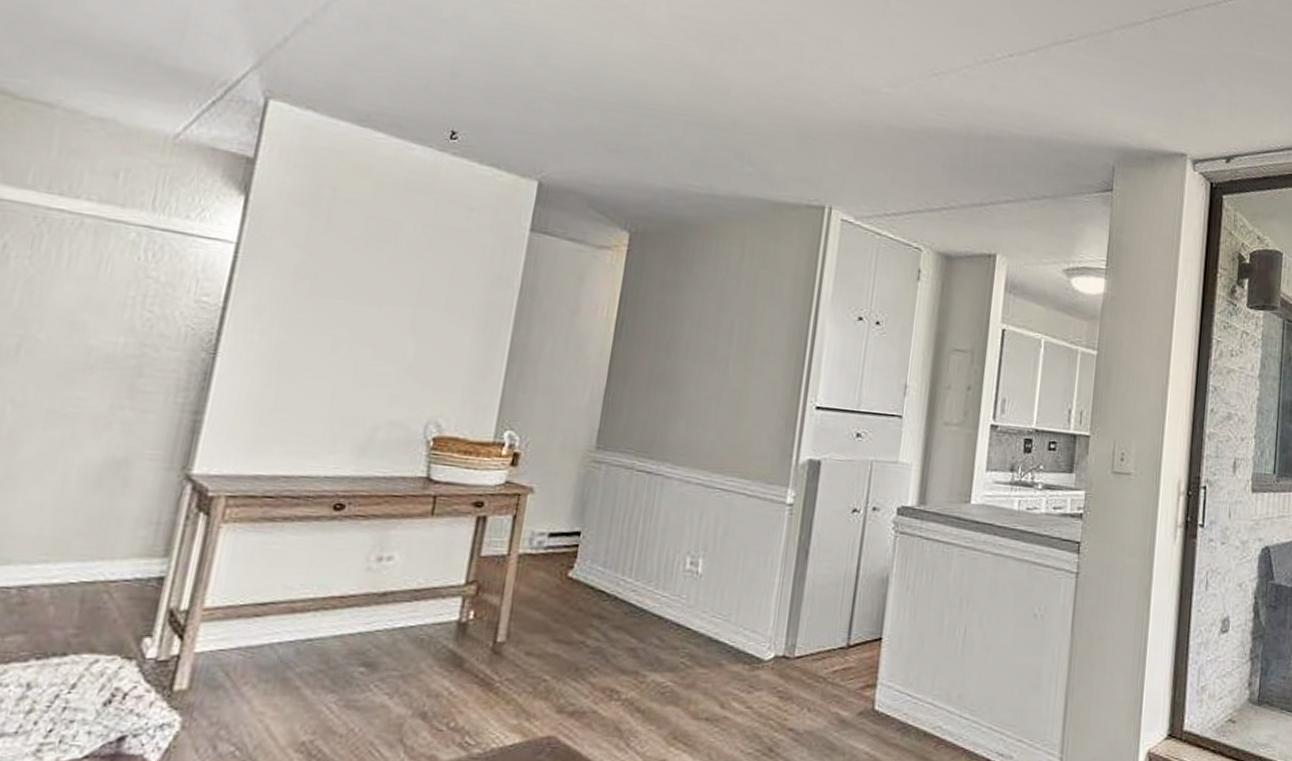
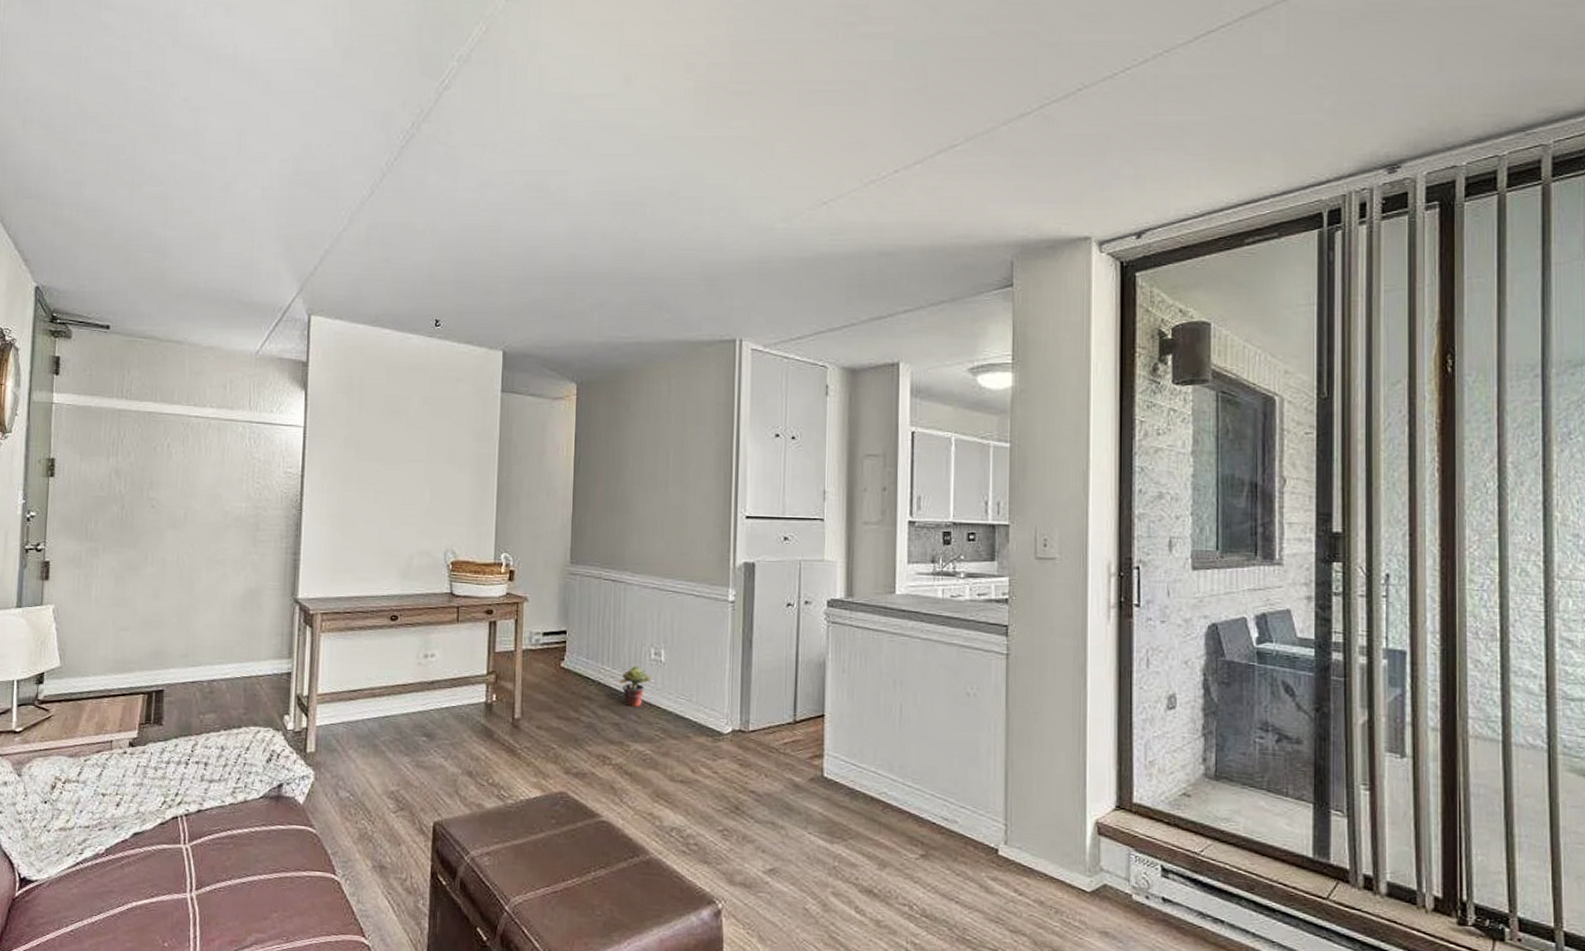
potted plant: none [642,577,683,628] -> present [619,665,651,707]

